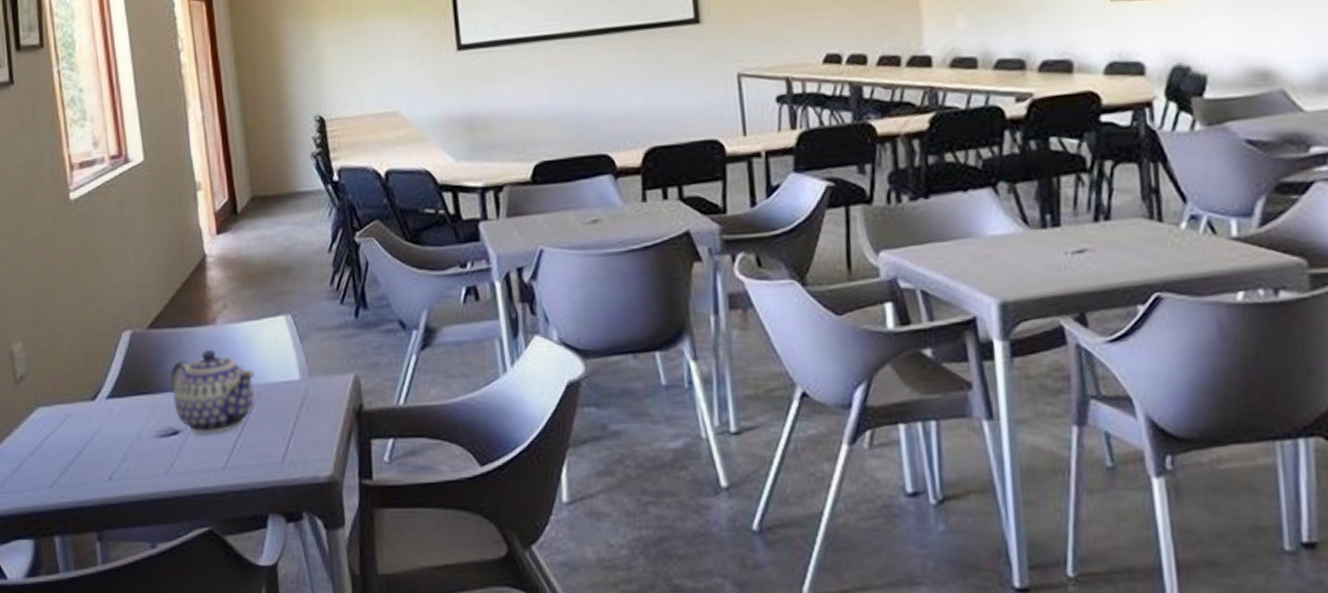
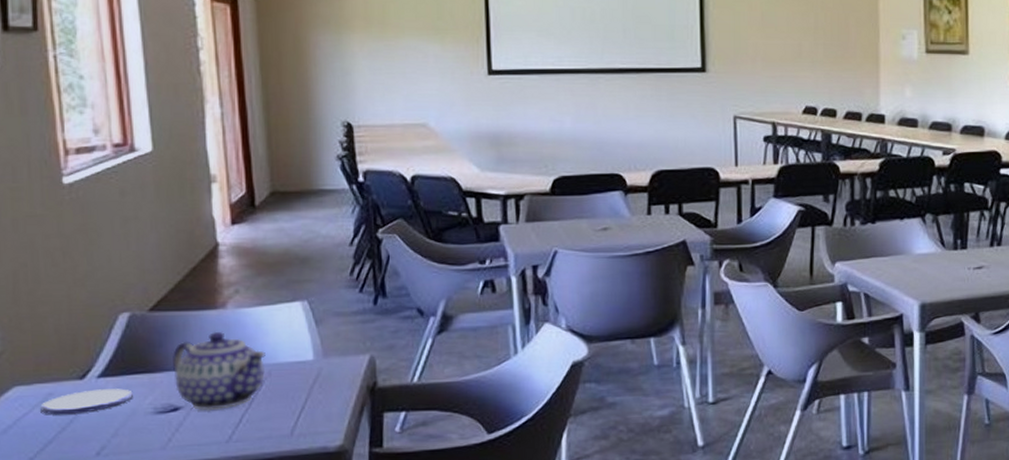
saucer: none [60,410,138,437] -> present [40,388,133,415]

